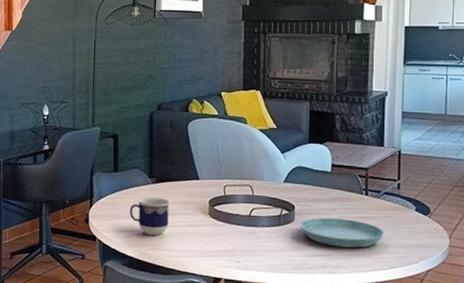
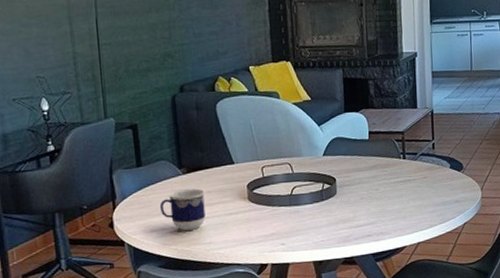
saucer: present [299,218,385,248] -> none [342,185,424,214]

